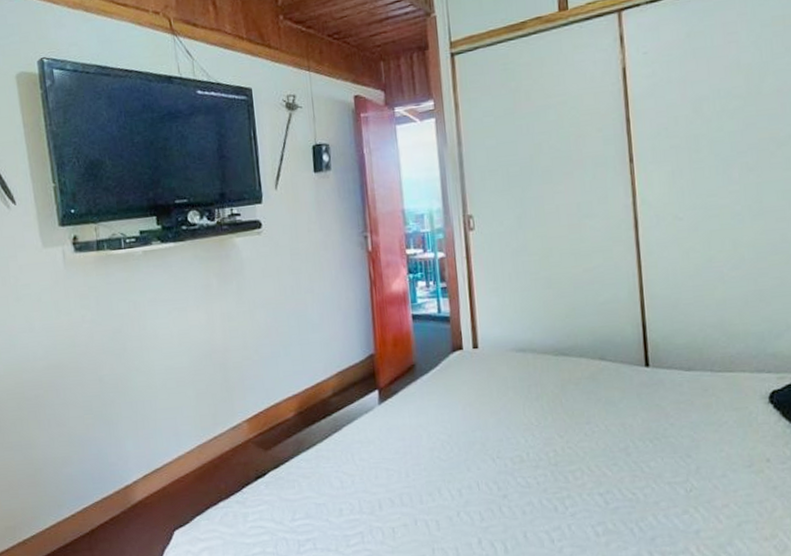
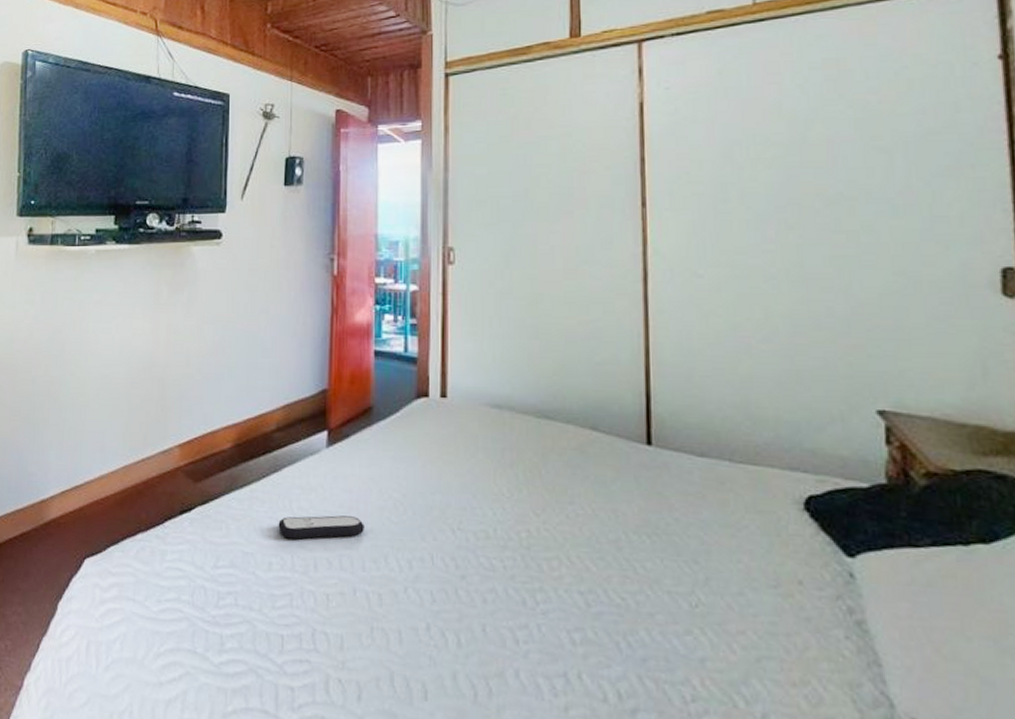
remote control: none [344,460,419,487] -> present [278,515,364,540]

